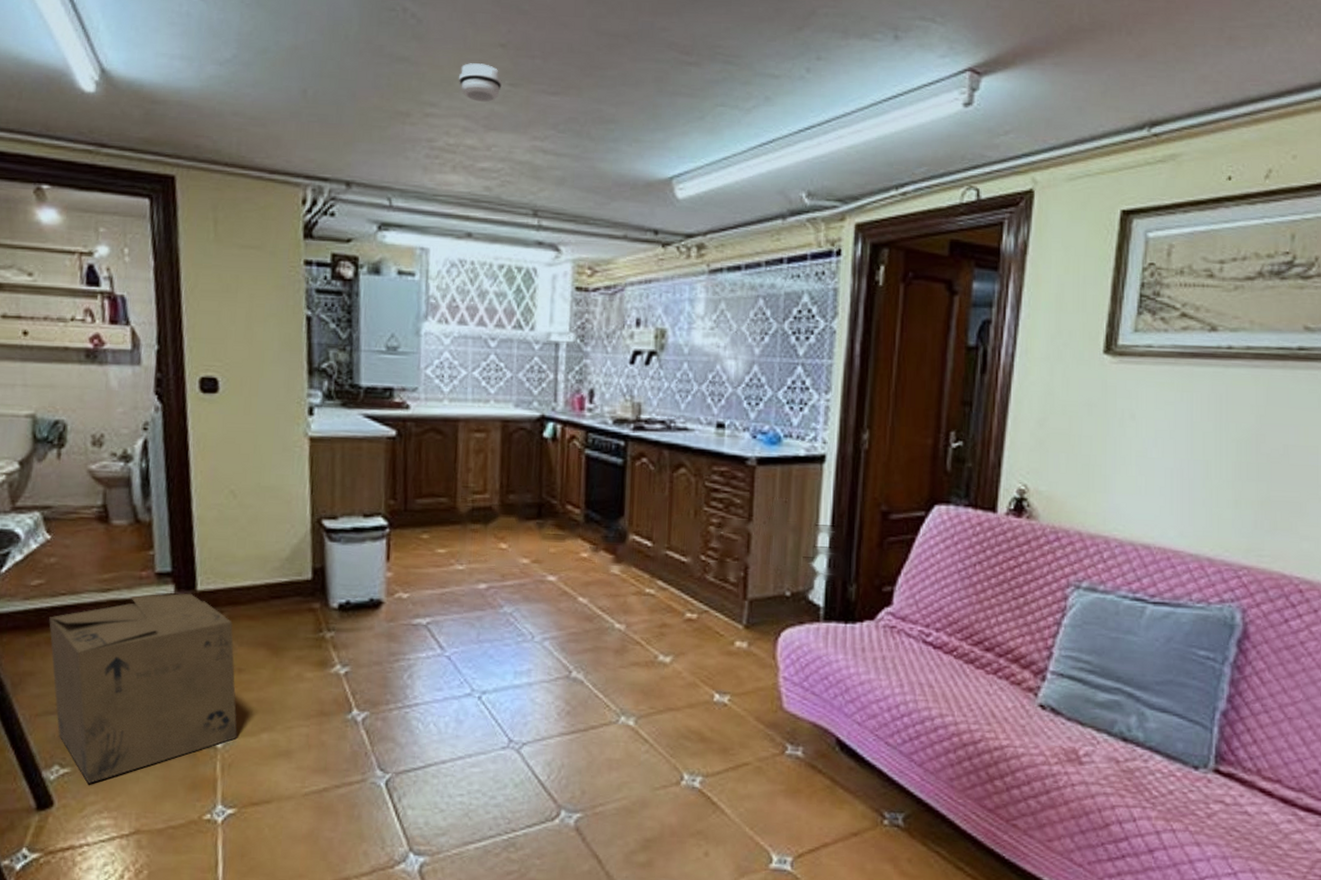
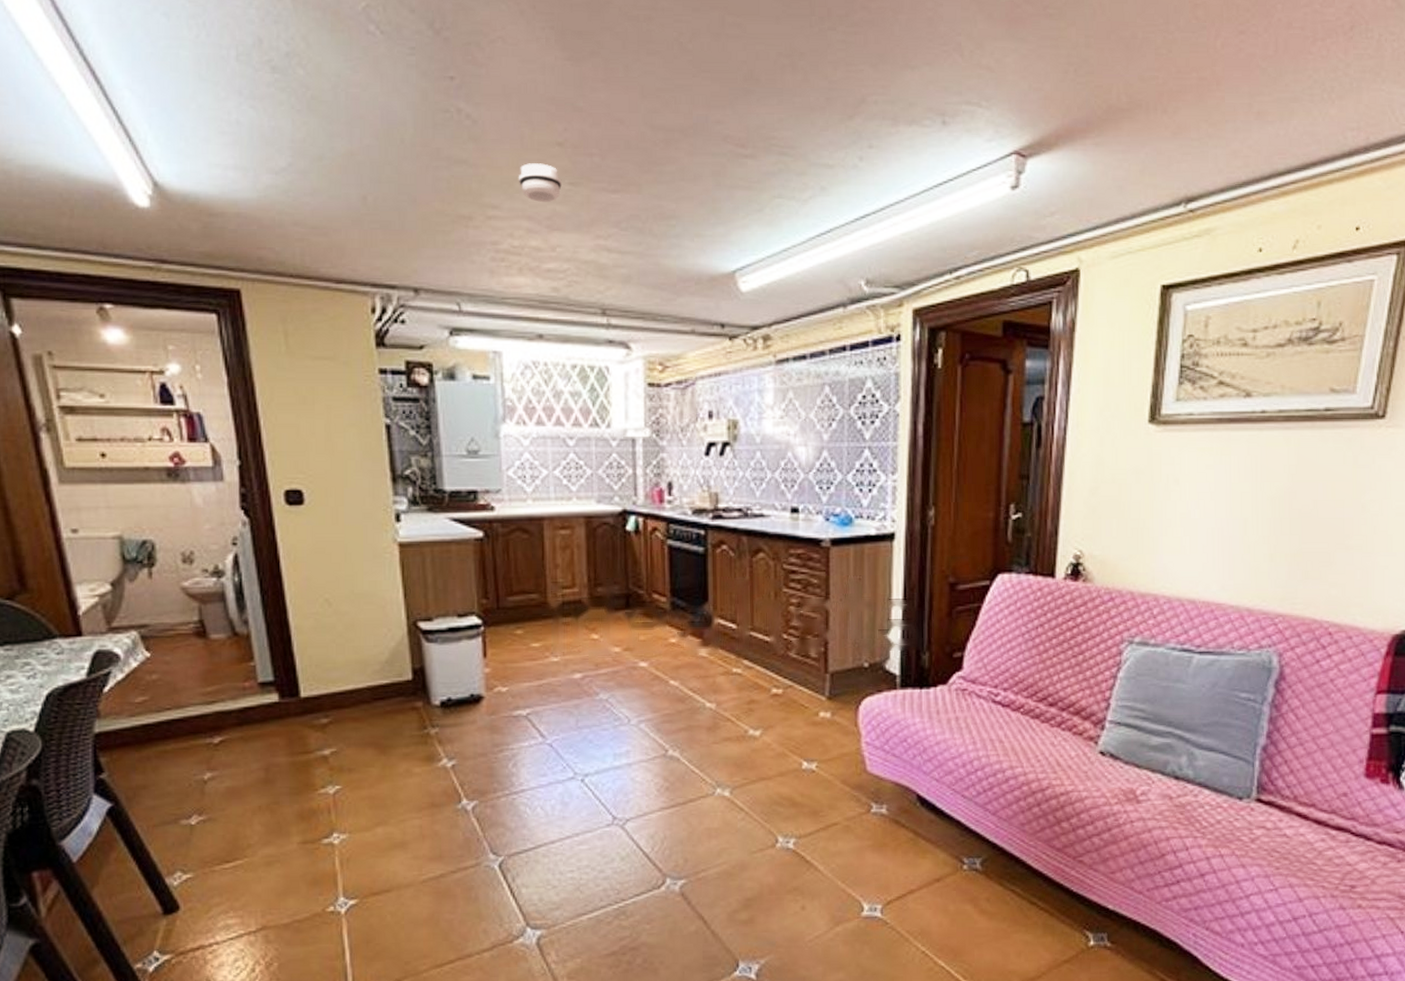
cardboard box: present [49,593,237,784] -> none [157,700,353,887]

